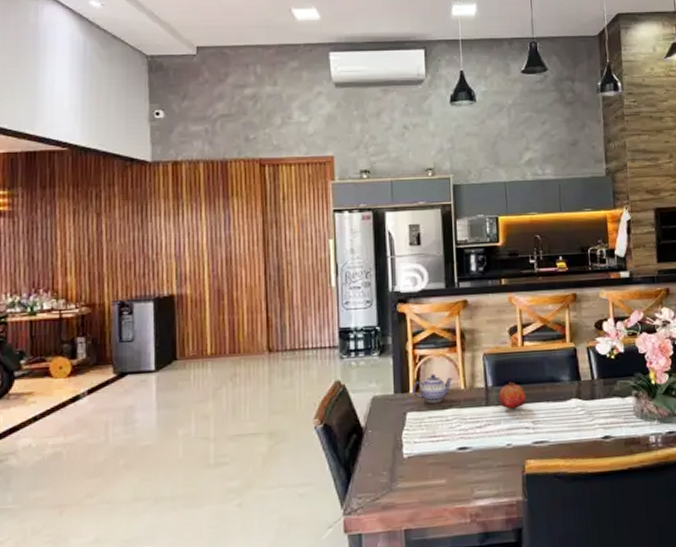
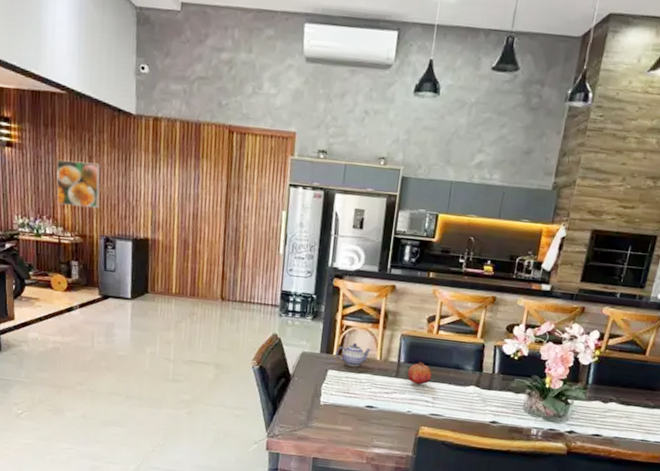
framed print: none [56,220,111,274] -> present [56,159,100,208]

